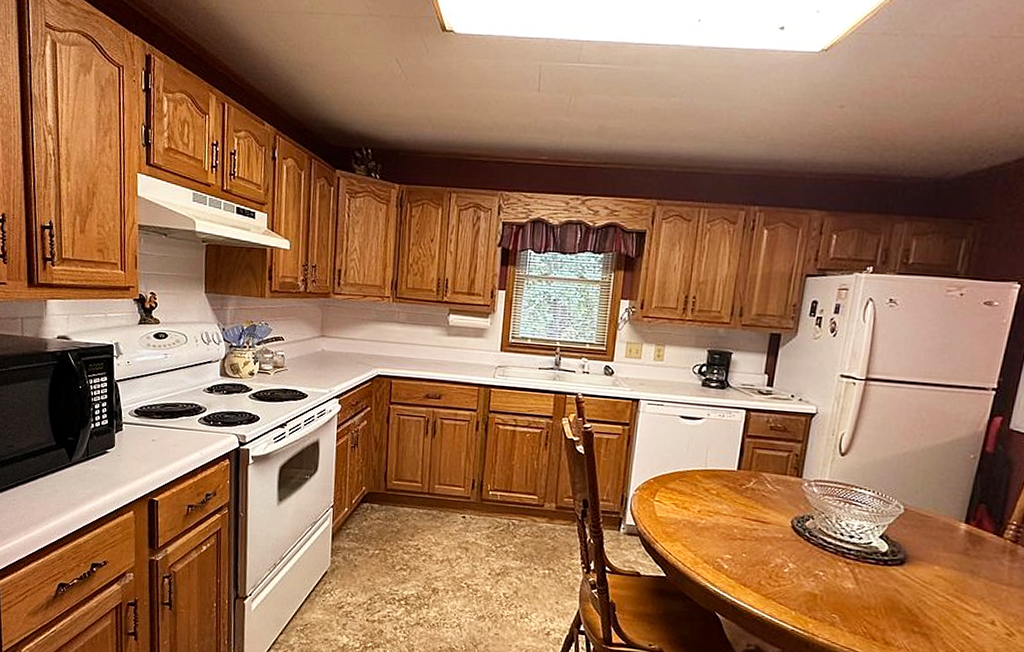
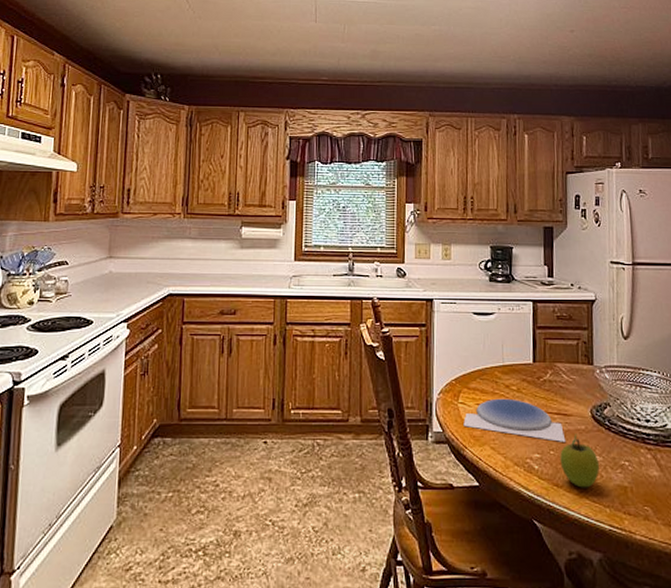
plate: none [657,500,761,547] -> present [463,398,566,442]
fruit: none [751,541,792,591] -> present [560,433,599,488]

